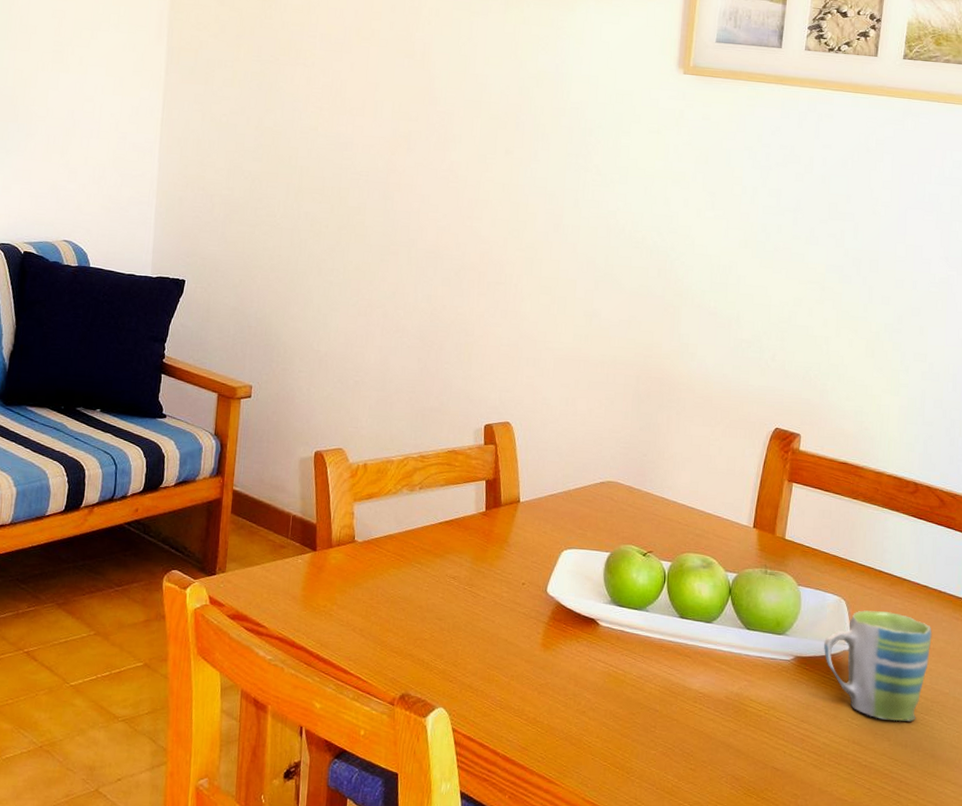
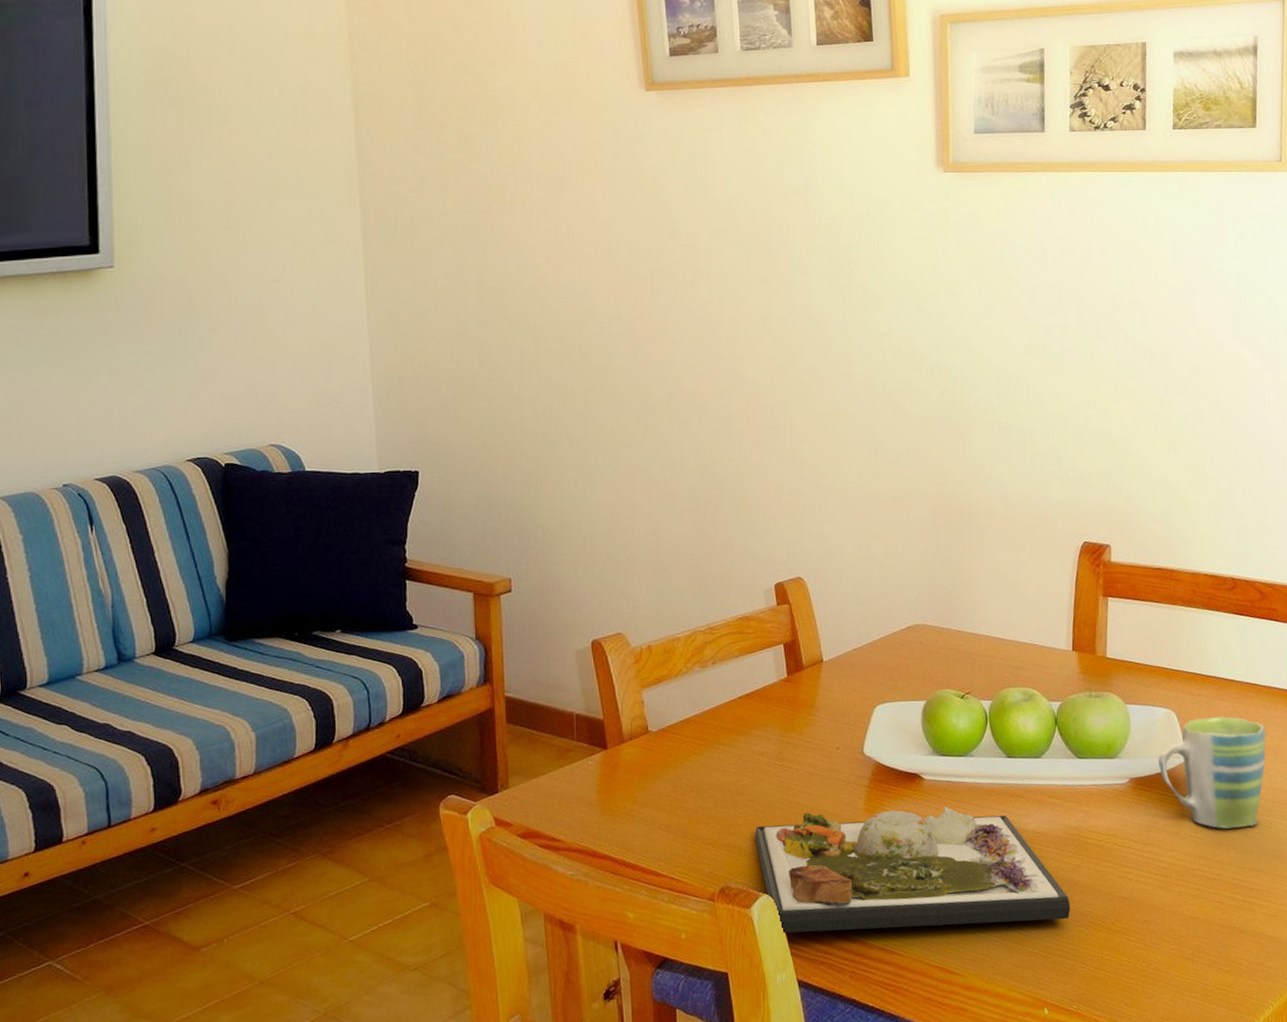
dinner plate: none [437,638,724,780] -> present [754,807,1071,933]

